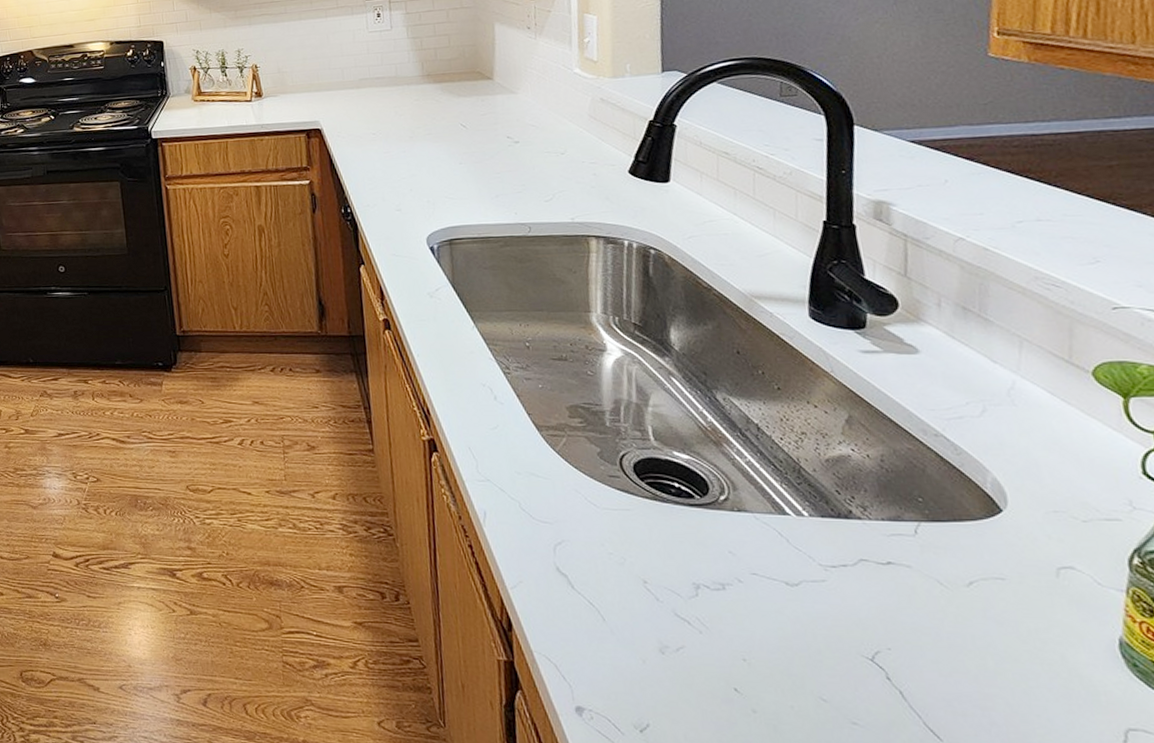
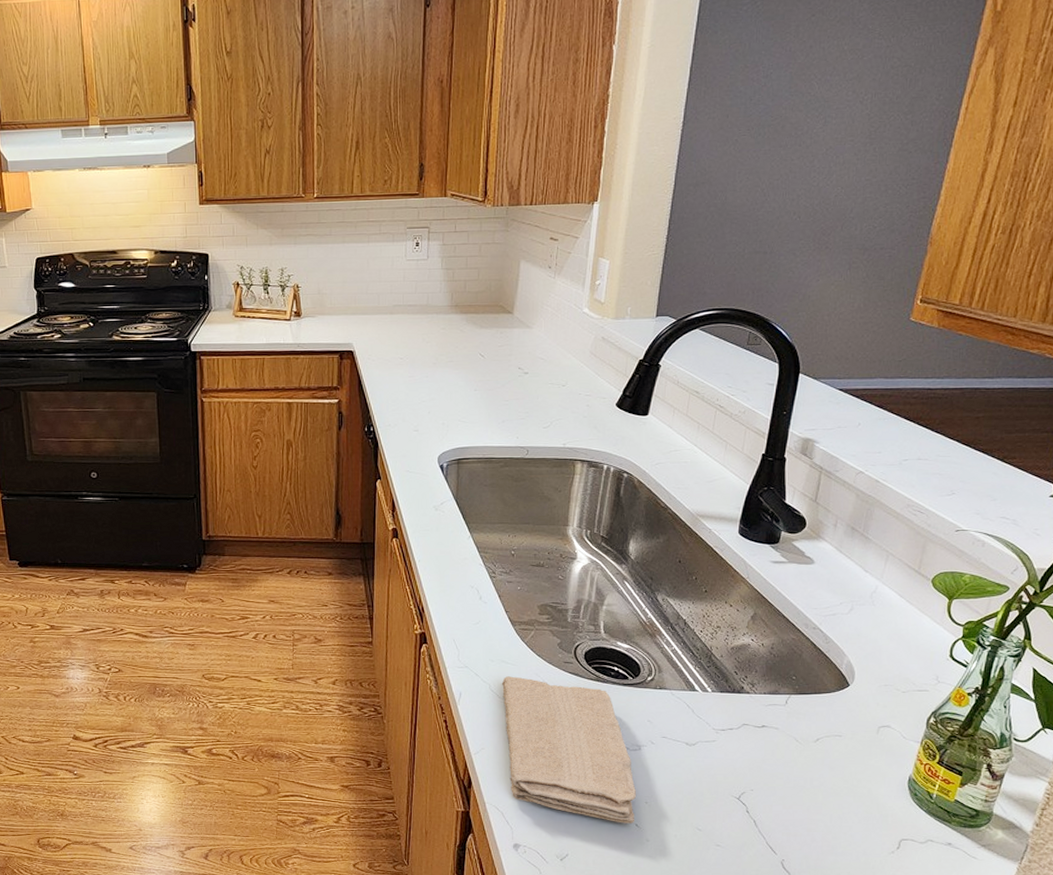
washcloth: none [533,492,732,687] -> present [501,676,637,823]

